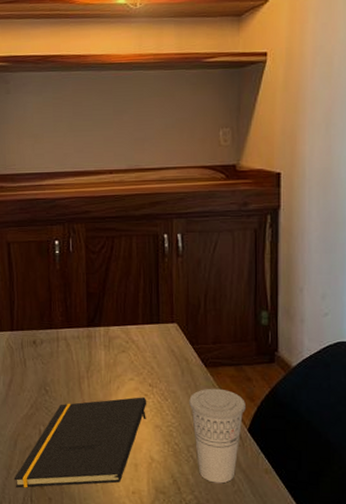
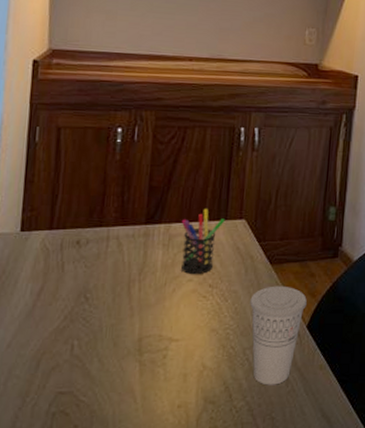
notepad: present [14,397,147,488] -> none [30,299,205,418]
pen holder: none [118,313,158,375] -> present [181,209,226,275]

